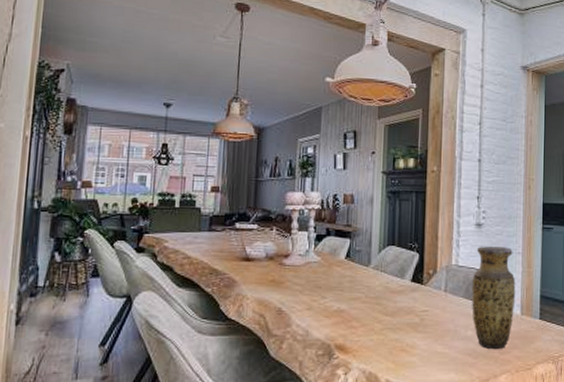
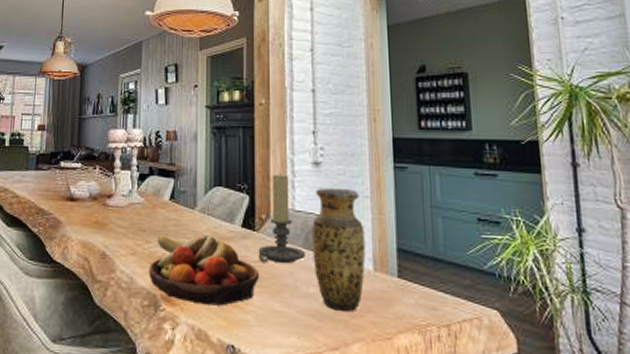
fruit bowl: none [324,290,425,351] -> present [149,235,260,306]
candle holder: none [425,234,465,312] -> present [258,174,305,264]

